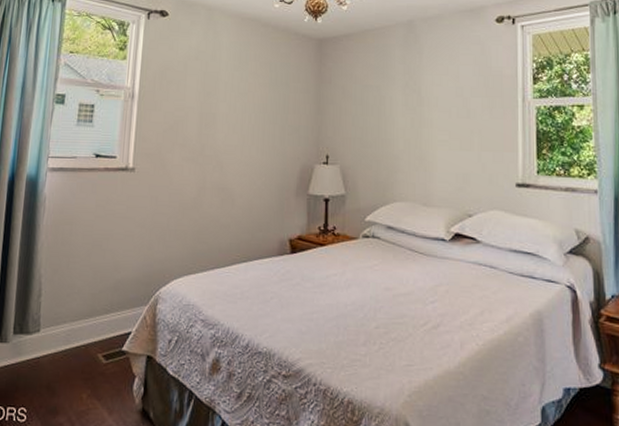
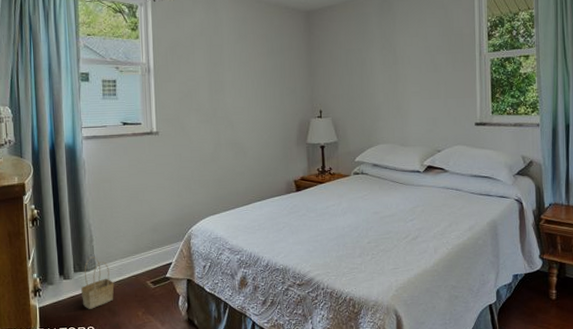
basket: none [17,316,59,385] -> present [80,256,114,309]

